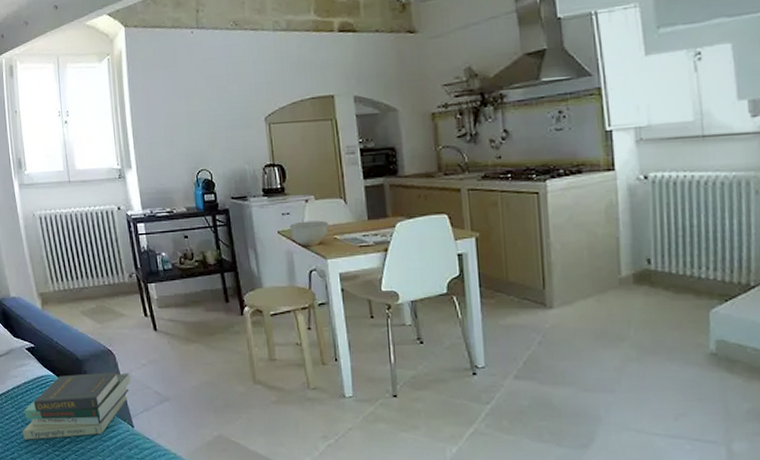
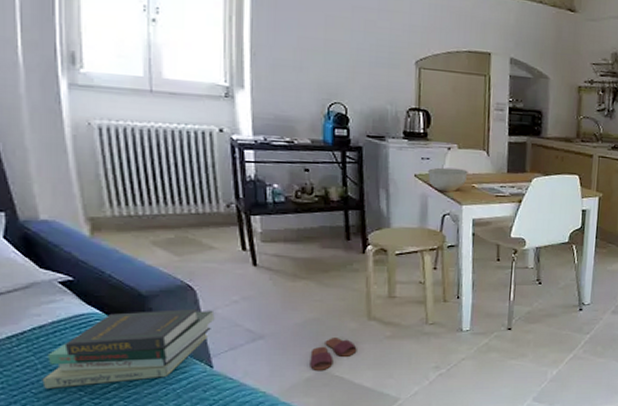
slippers: none [208,401,248,435] -> present [310,338,357,370]

